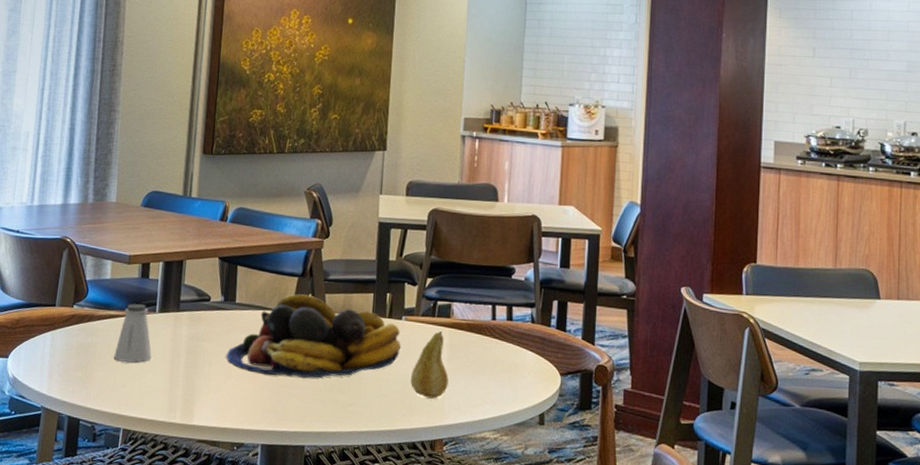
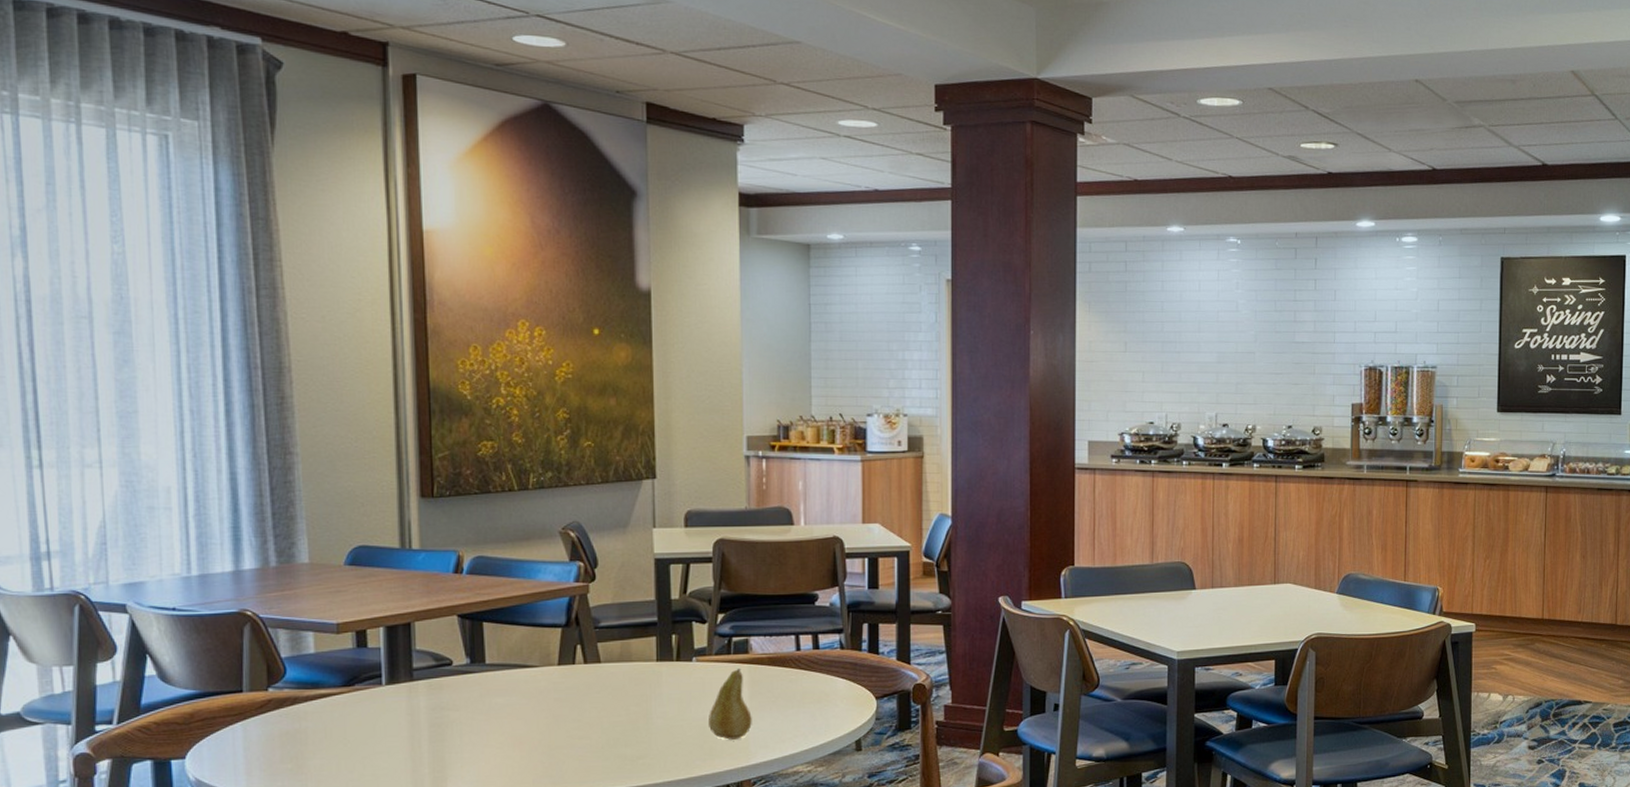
saltshaker: present [114,304,152,363] -> none [333,678,384,745]
fruit bowl: present [227,294,401,378] -> none [482,646,694,739]

